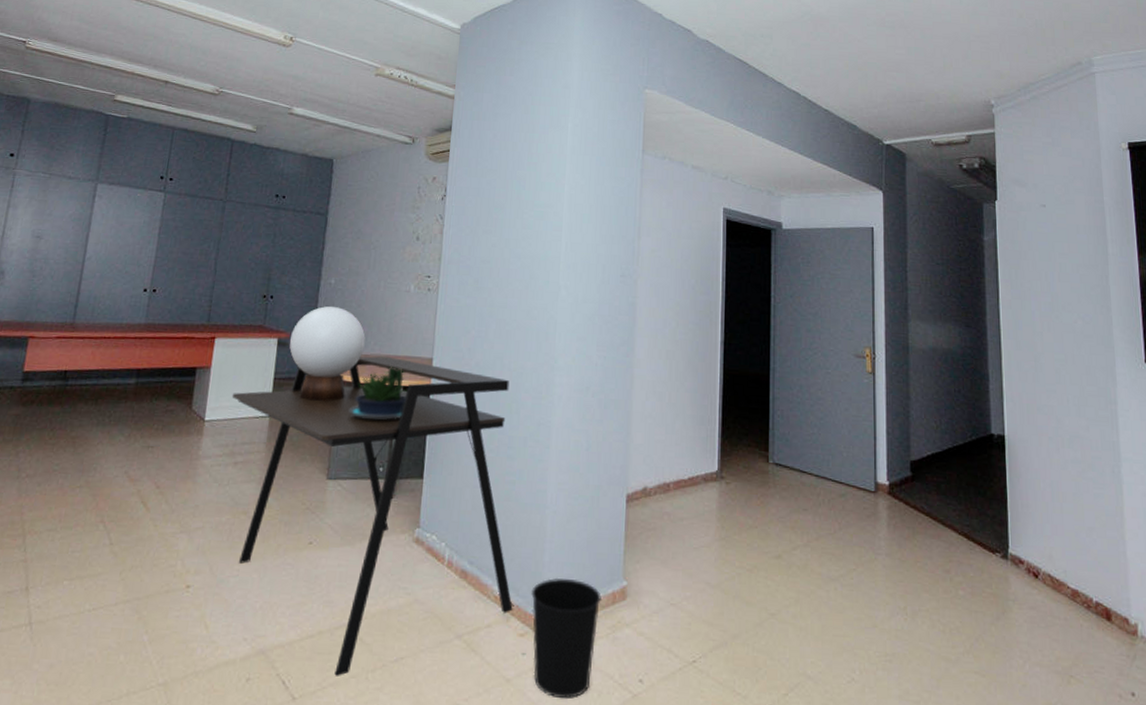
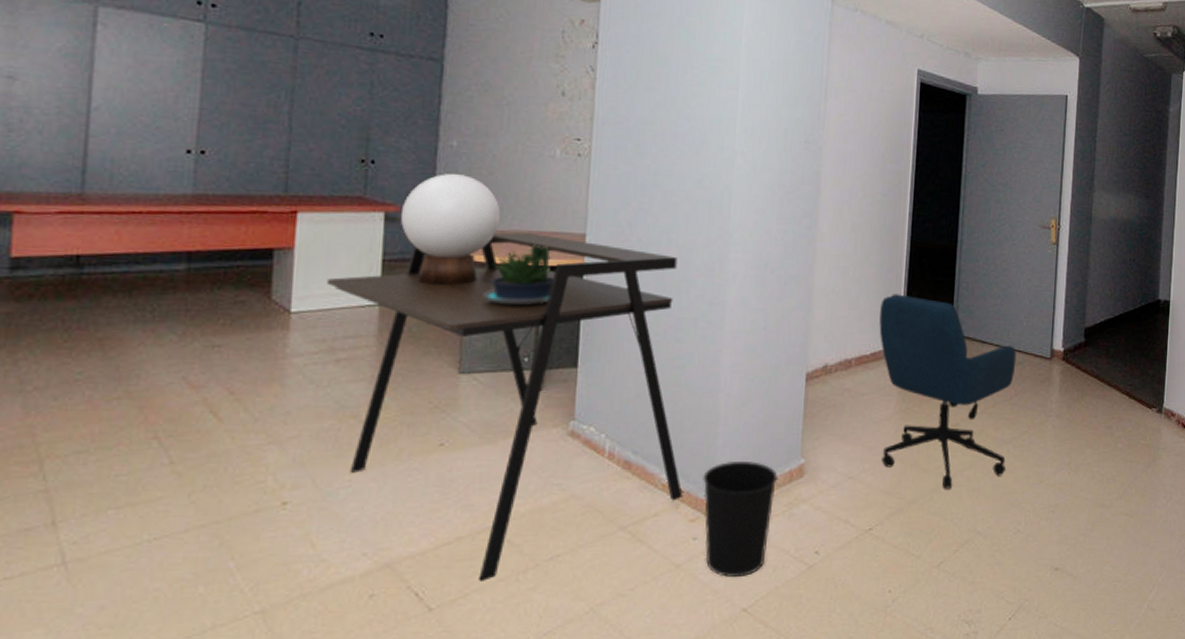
office chair: none [696,420,838,626] -> present [879,294,1017,489]

